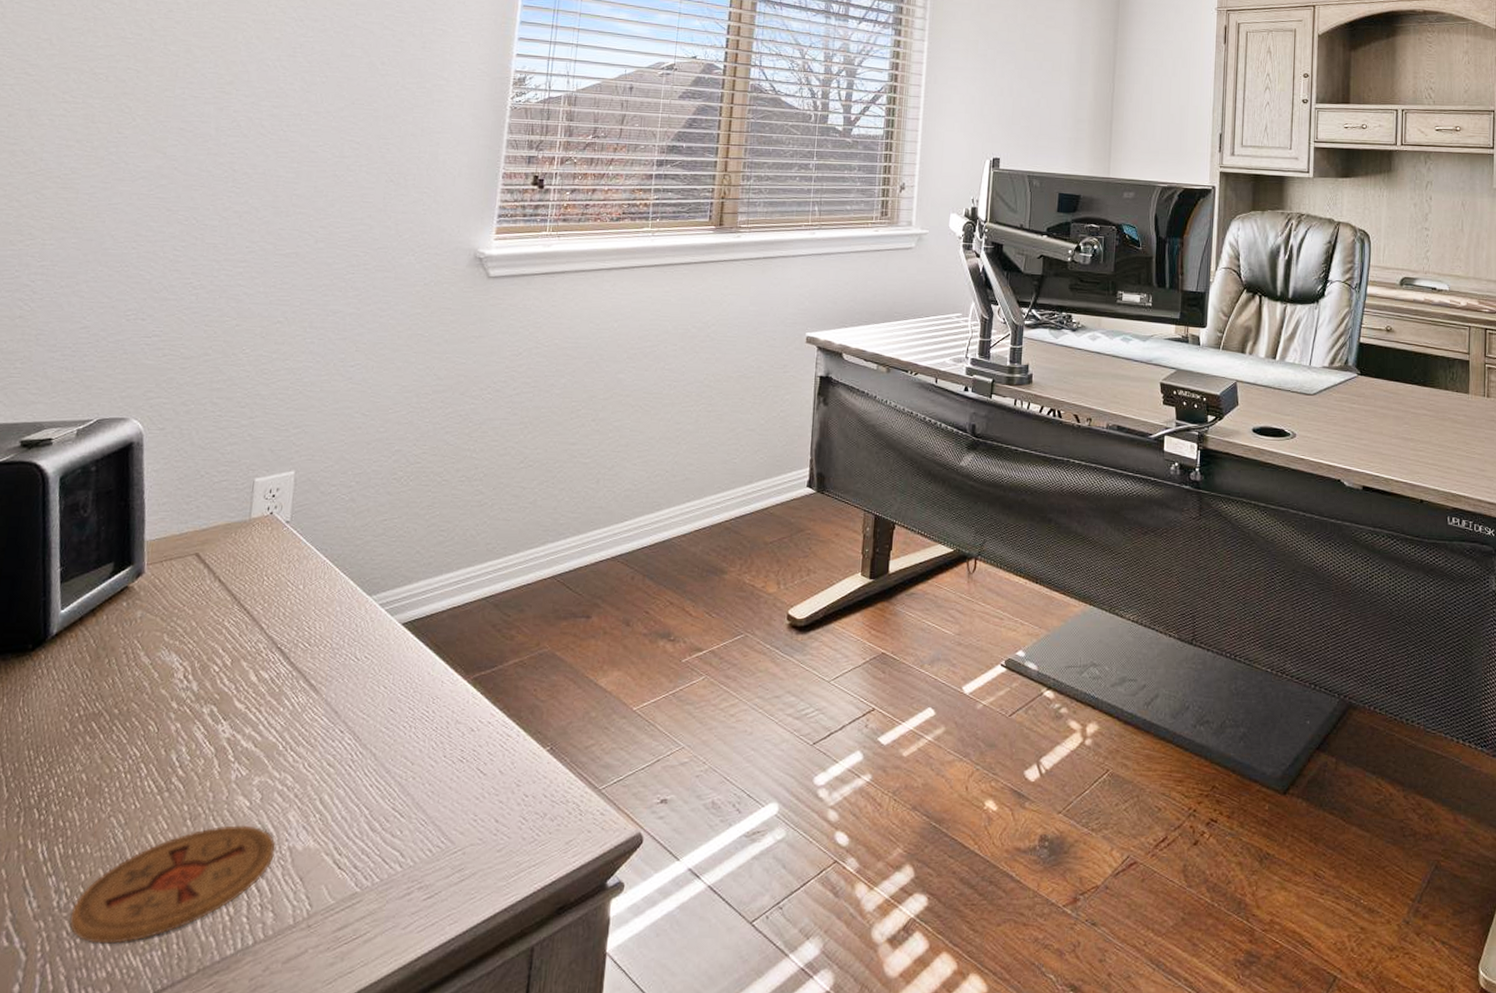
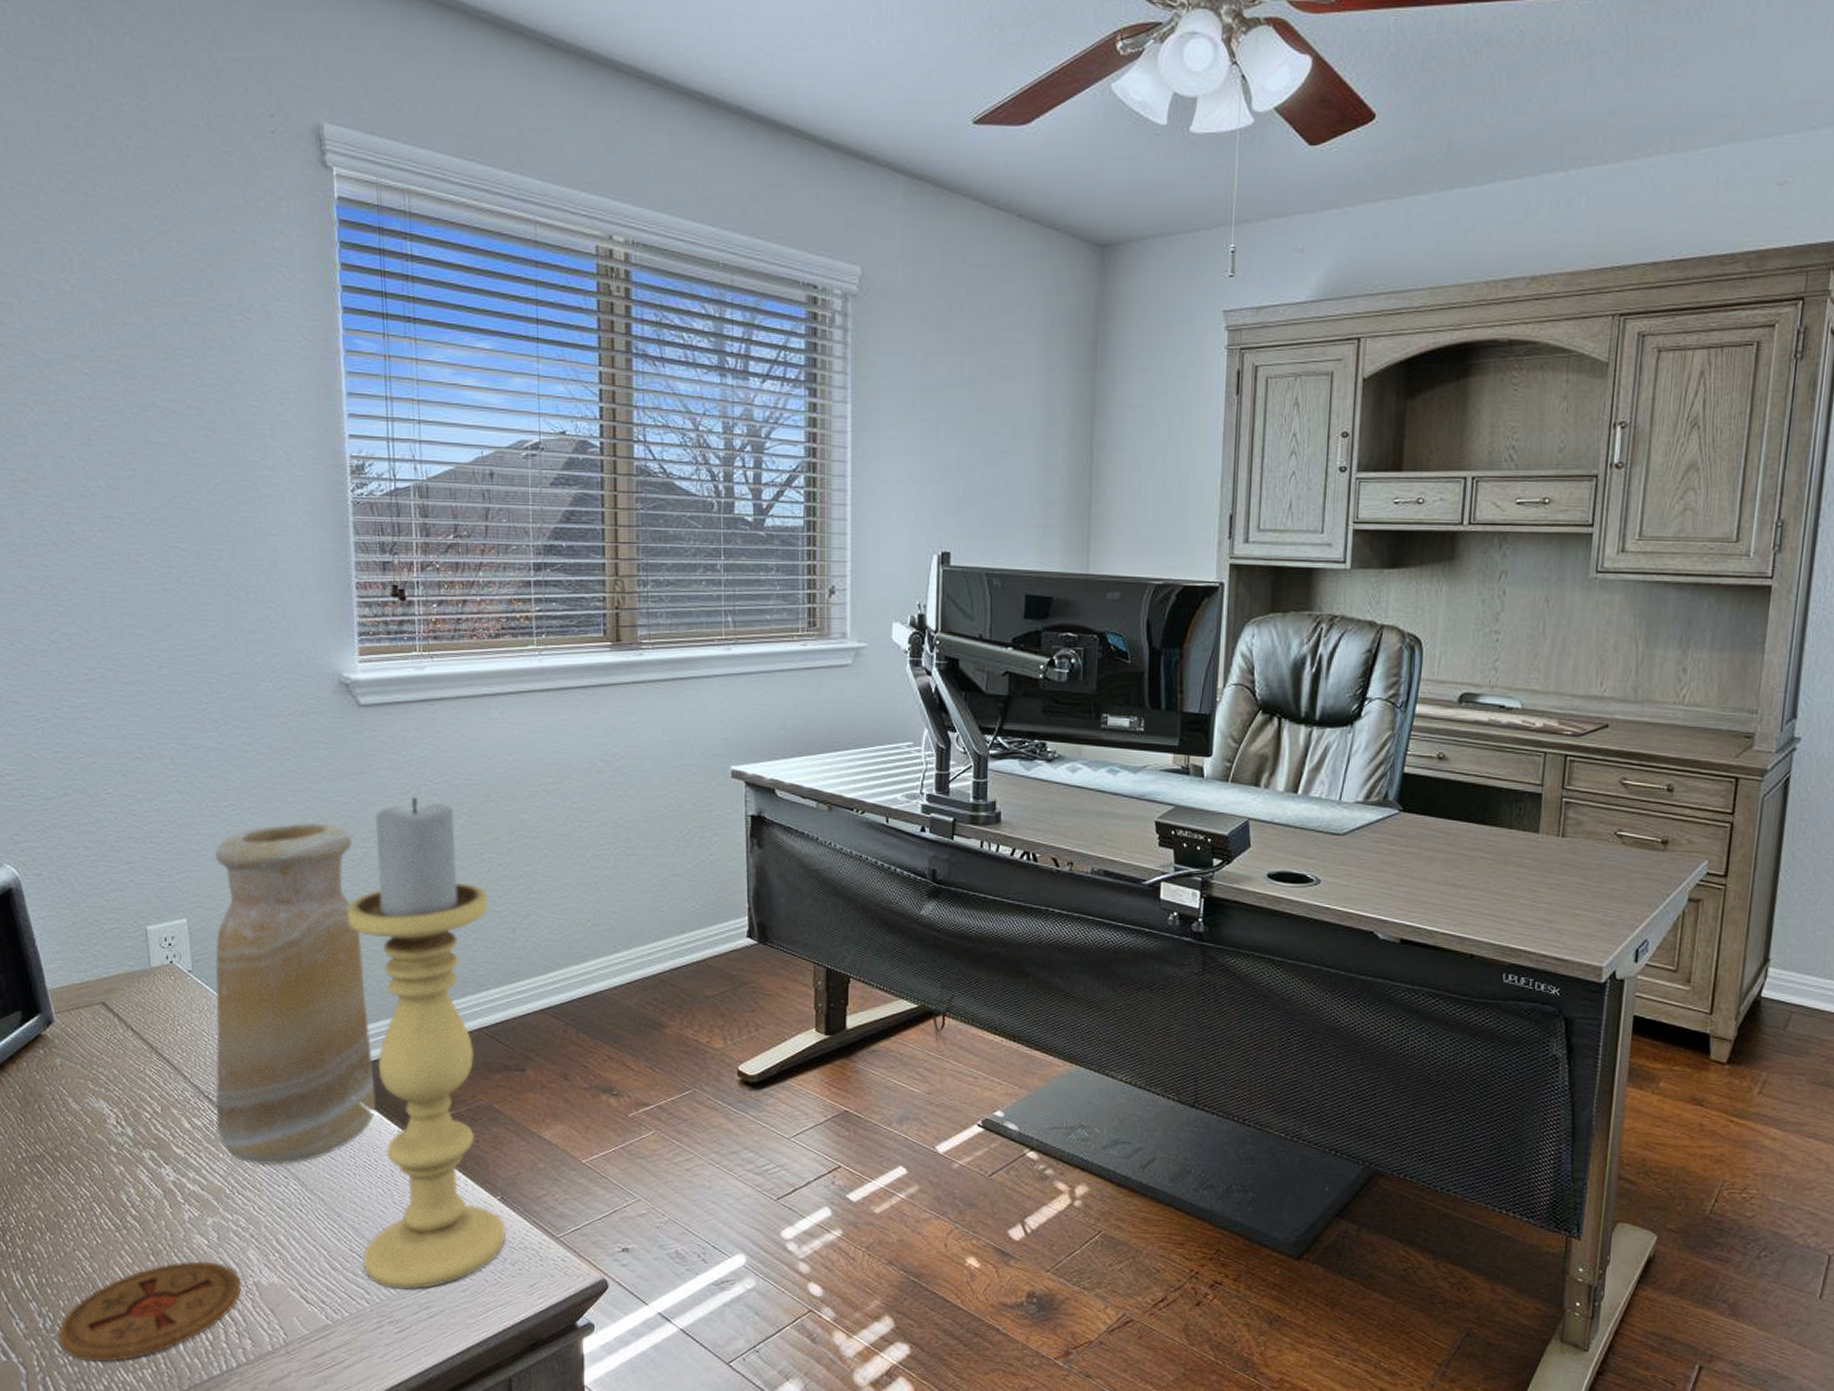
vase: none [282,380,463,719] -> present [214,822,376,1166]
candle holder: none [402,357,579,851] -> present [347,796,507,1290]

